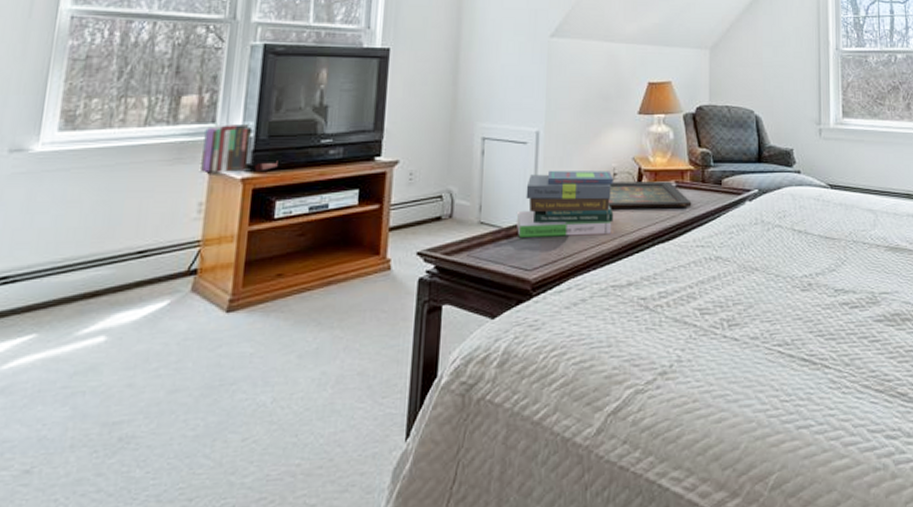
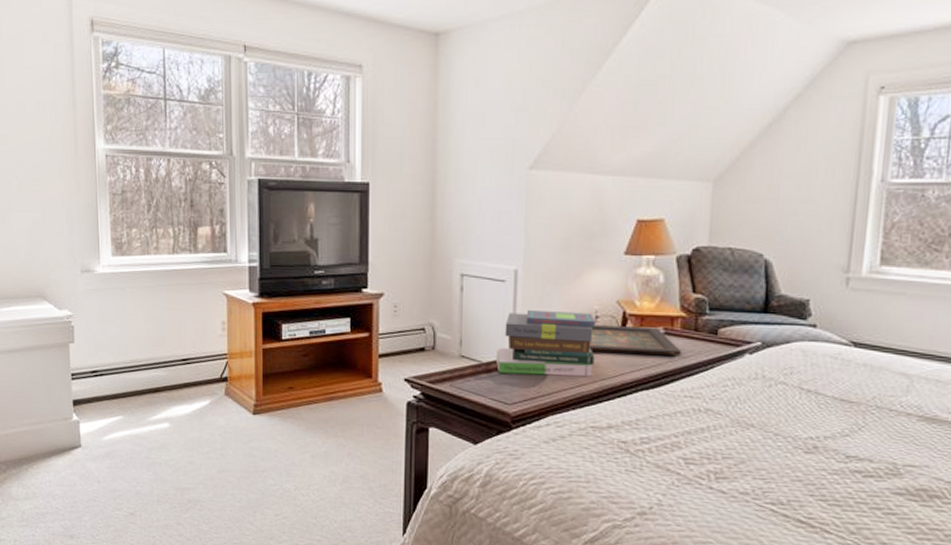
books: present [201,123,278,172] -> none [219,253,280,298]

